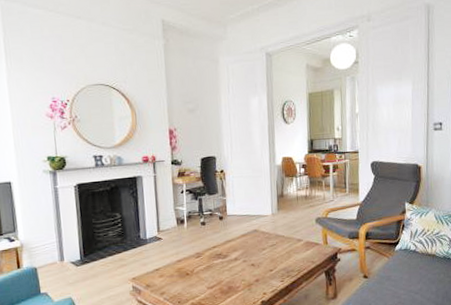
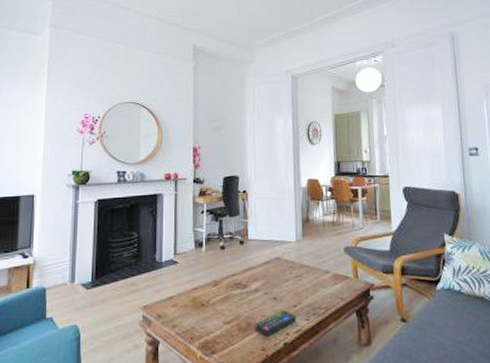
remote control: none [235,275,272,297] -> present [255,311,296,337]

